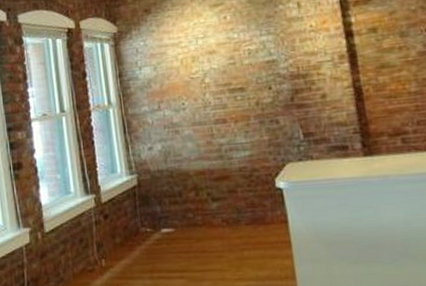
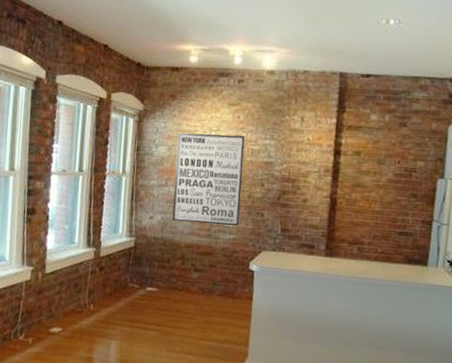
wall art: none [160,37,252,148] -> present [172,132,245,226]

